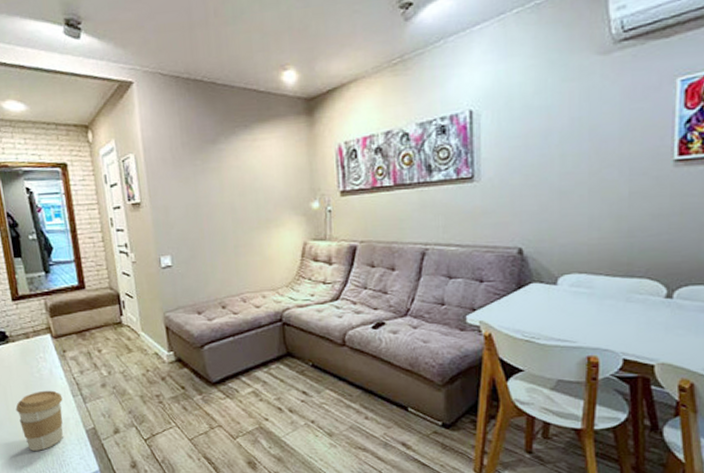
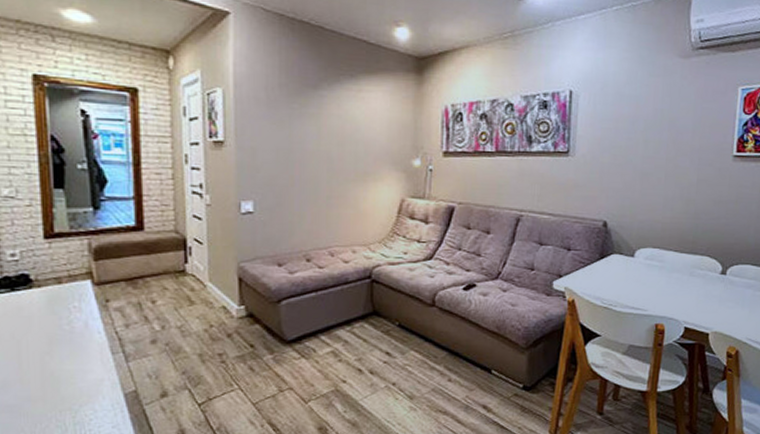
coffee cup: present [15,390,63,451] -> none [31,346,98,419]

